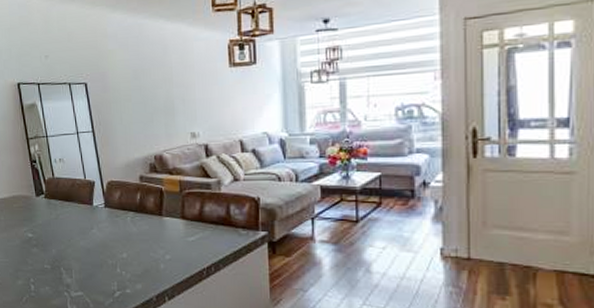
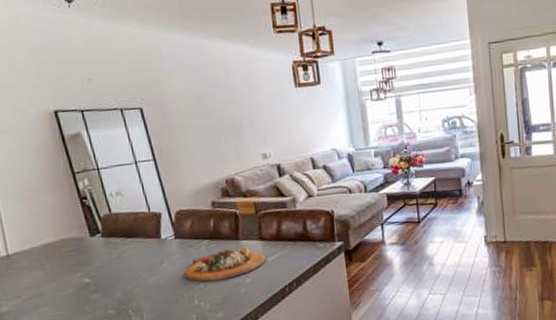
cutting board: none [109,224,186,253] -> present [183,247,266,282]

